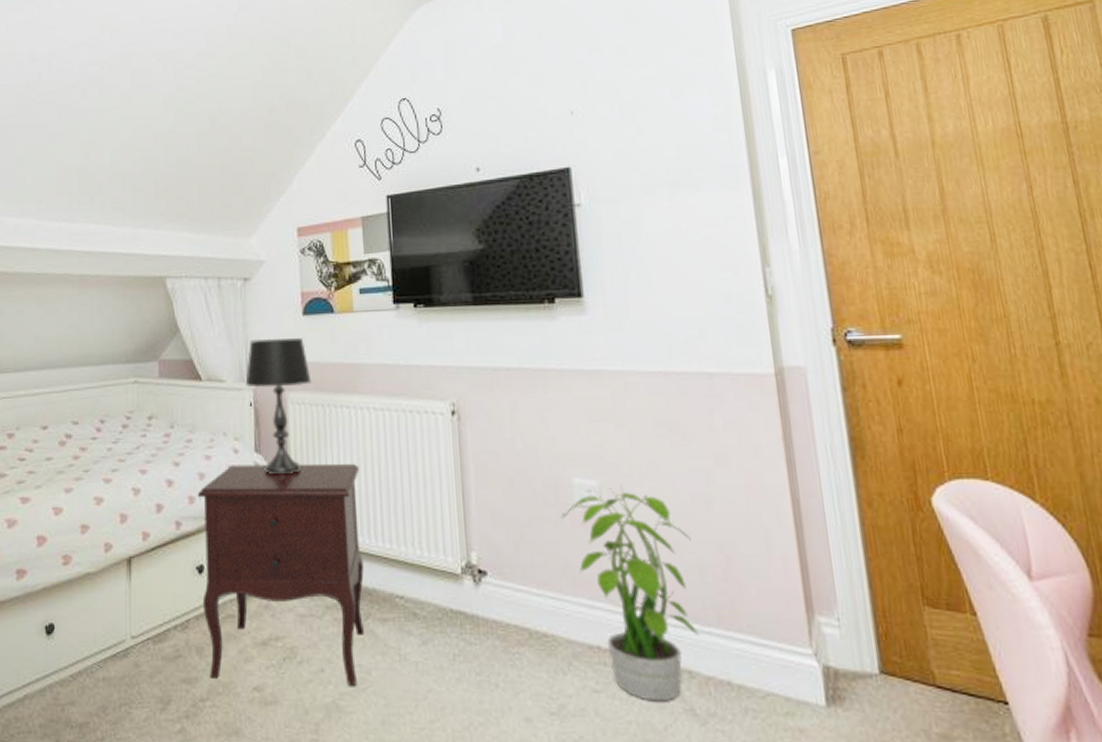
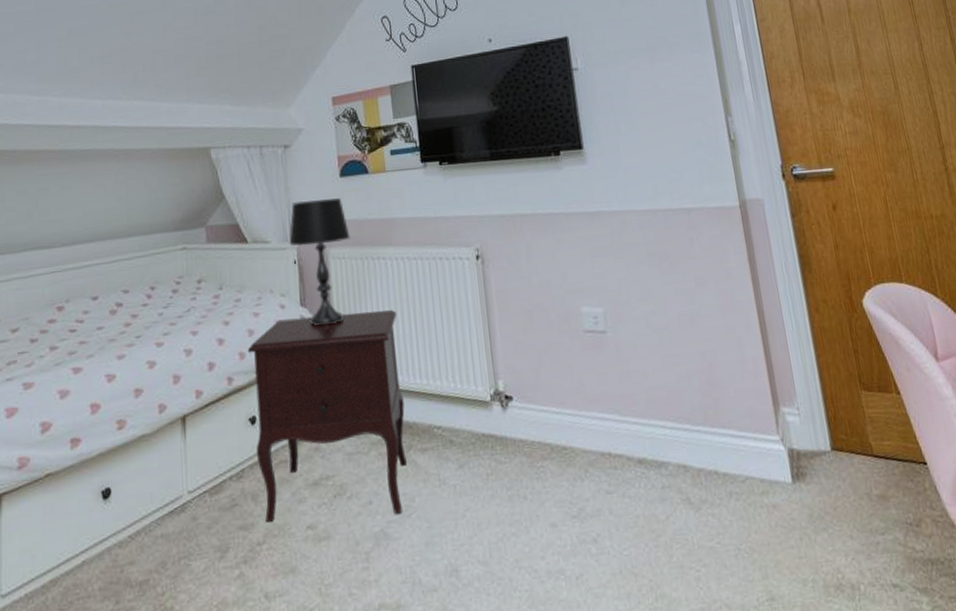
potted plant: present [560,484,700,702] -> none [572,309,691,496]

